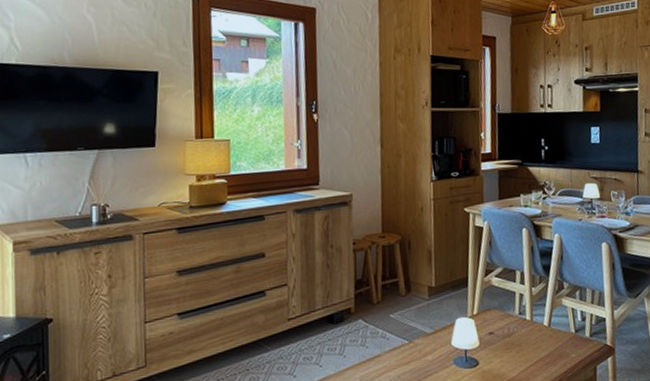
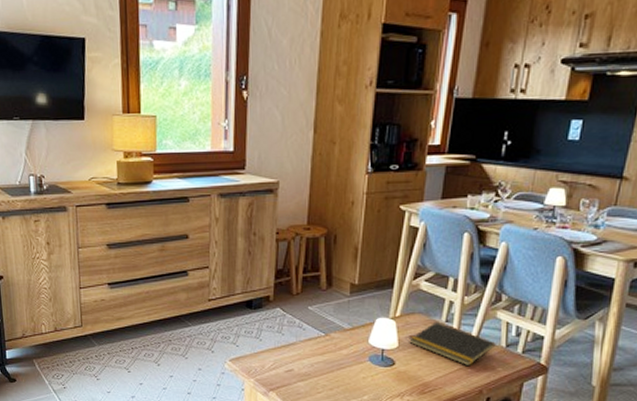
notepad: none [488,315,567,357] -> present [409,321,496,367]

